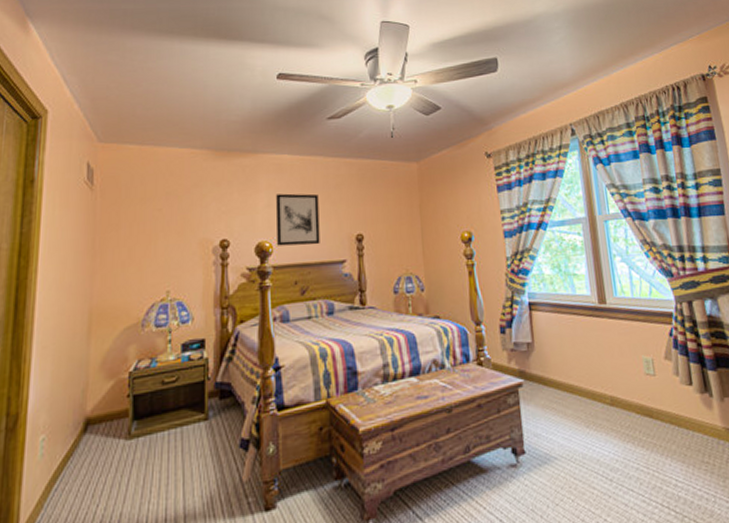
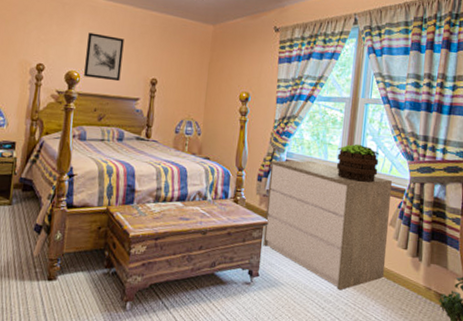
dresser: none [511,298,674,453] -> present [263,160,393,291]
potted plant: none [585,268,637,314] -> present [336,143,380,183]

